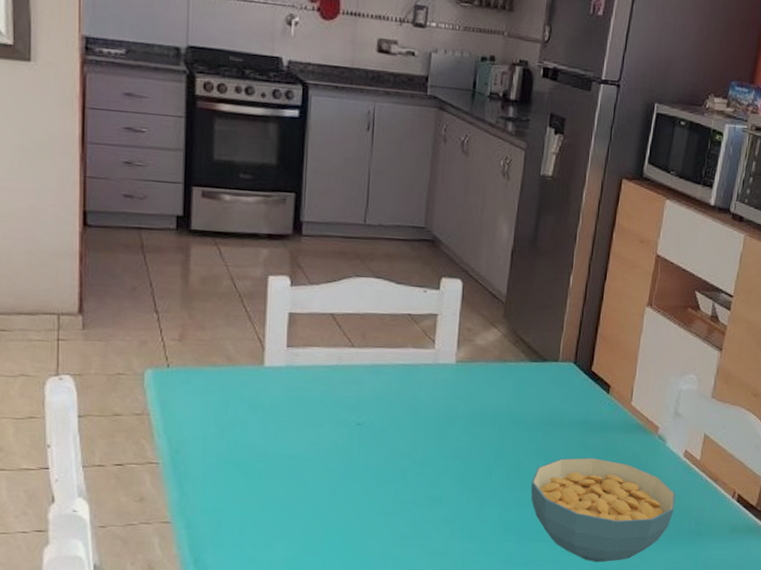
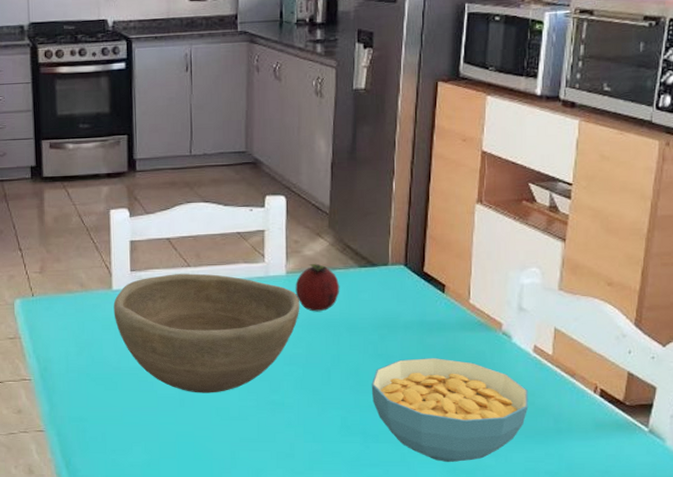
bowl: none [263,353,468,486] -> present [113,273,300,393]
fruit: none [464,353,510,405] -> present [295,263,340,312]

